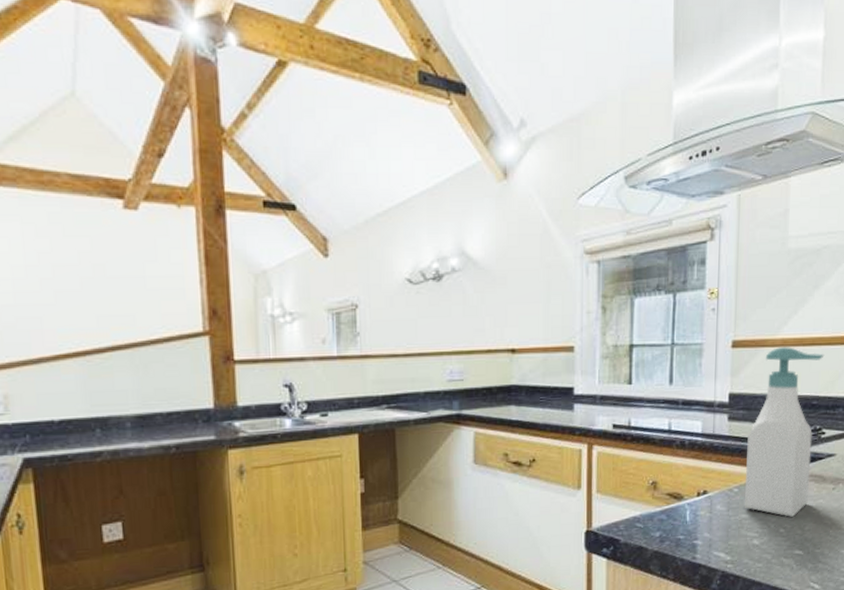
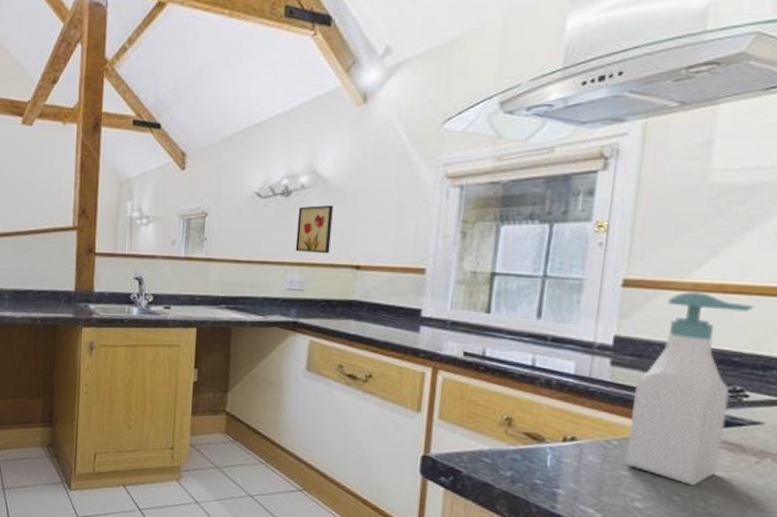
wall art: none [451,287,485,340] -> present [295,205,333,254]

